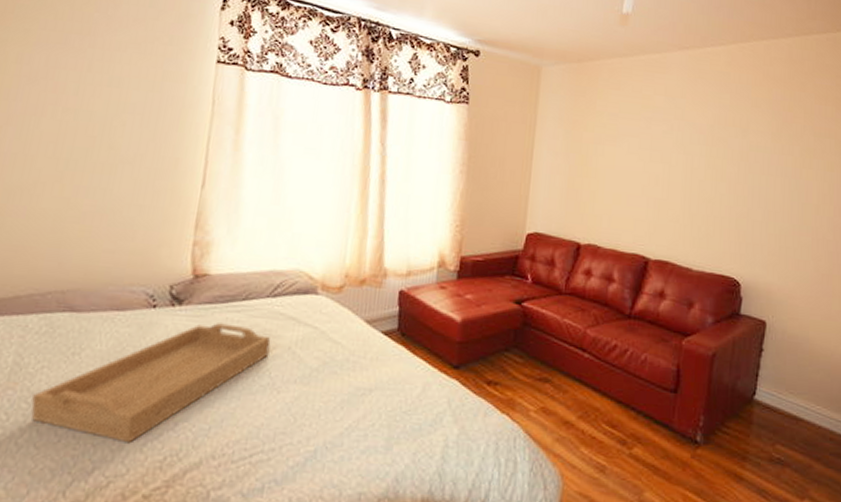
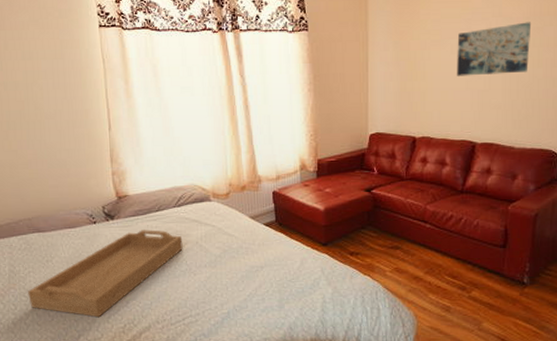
wall art: none [632,129,716,185] -> present [457,22,532,76]

